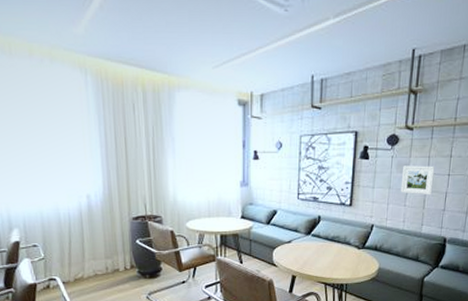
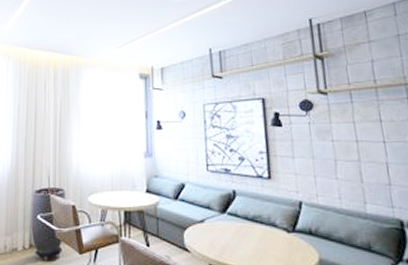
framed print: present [400,165,435,195] -> none [324,132,369,166]

